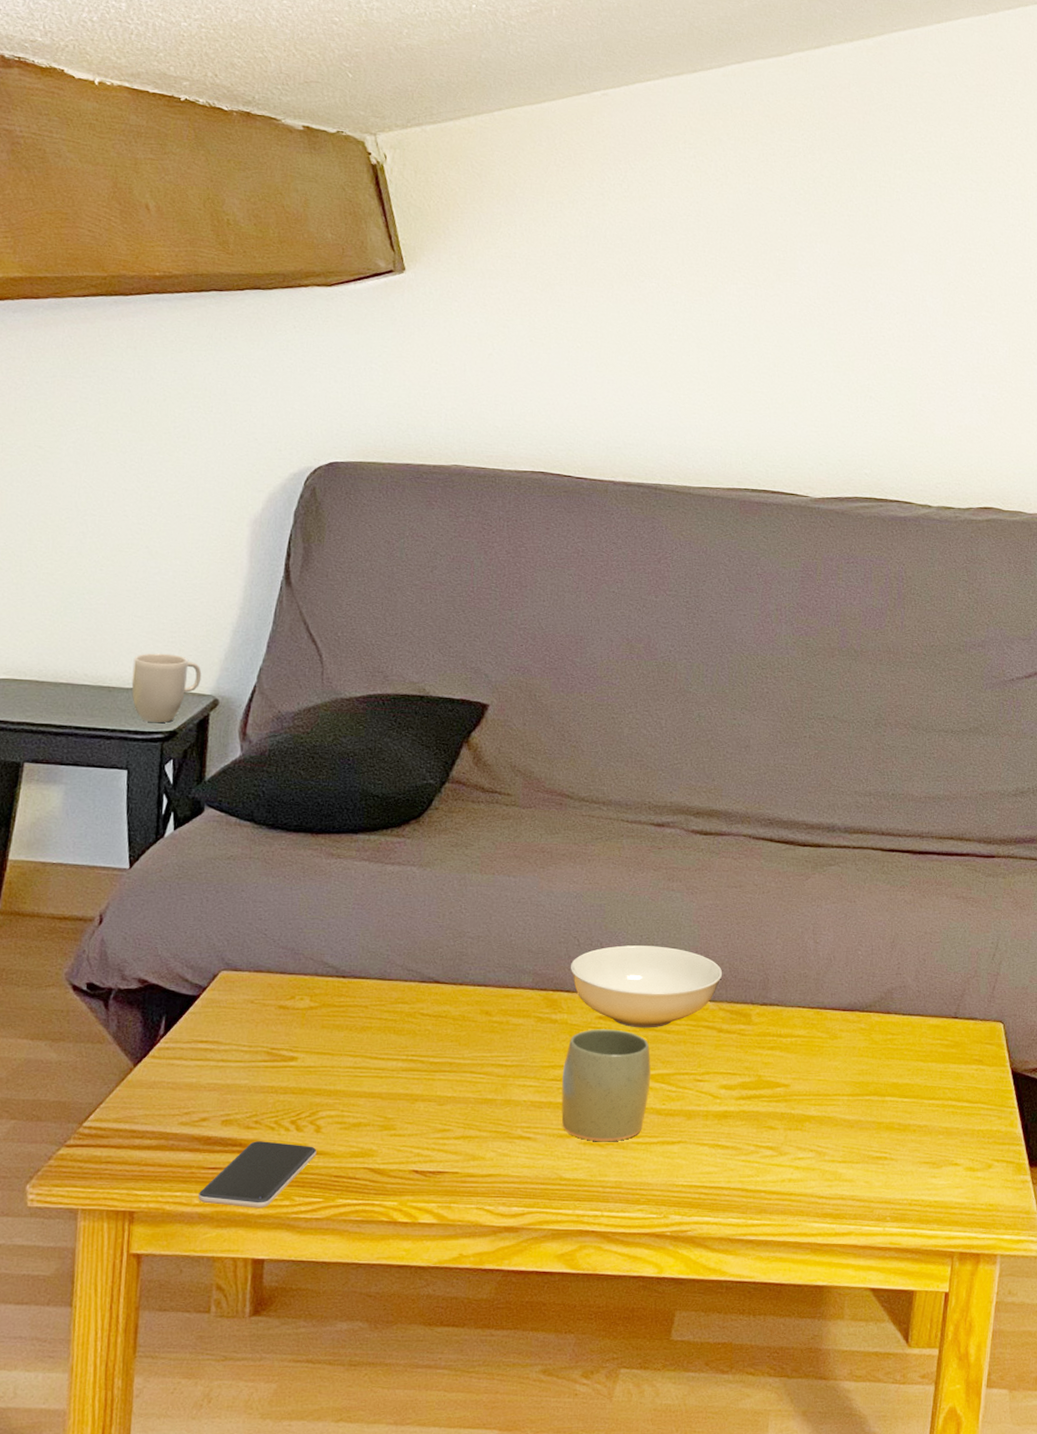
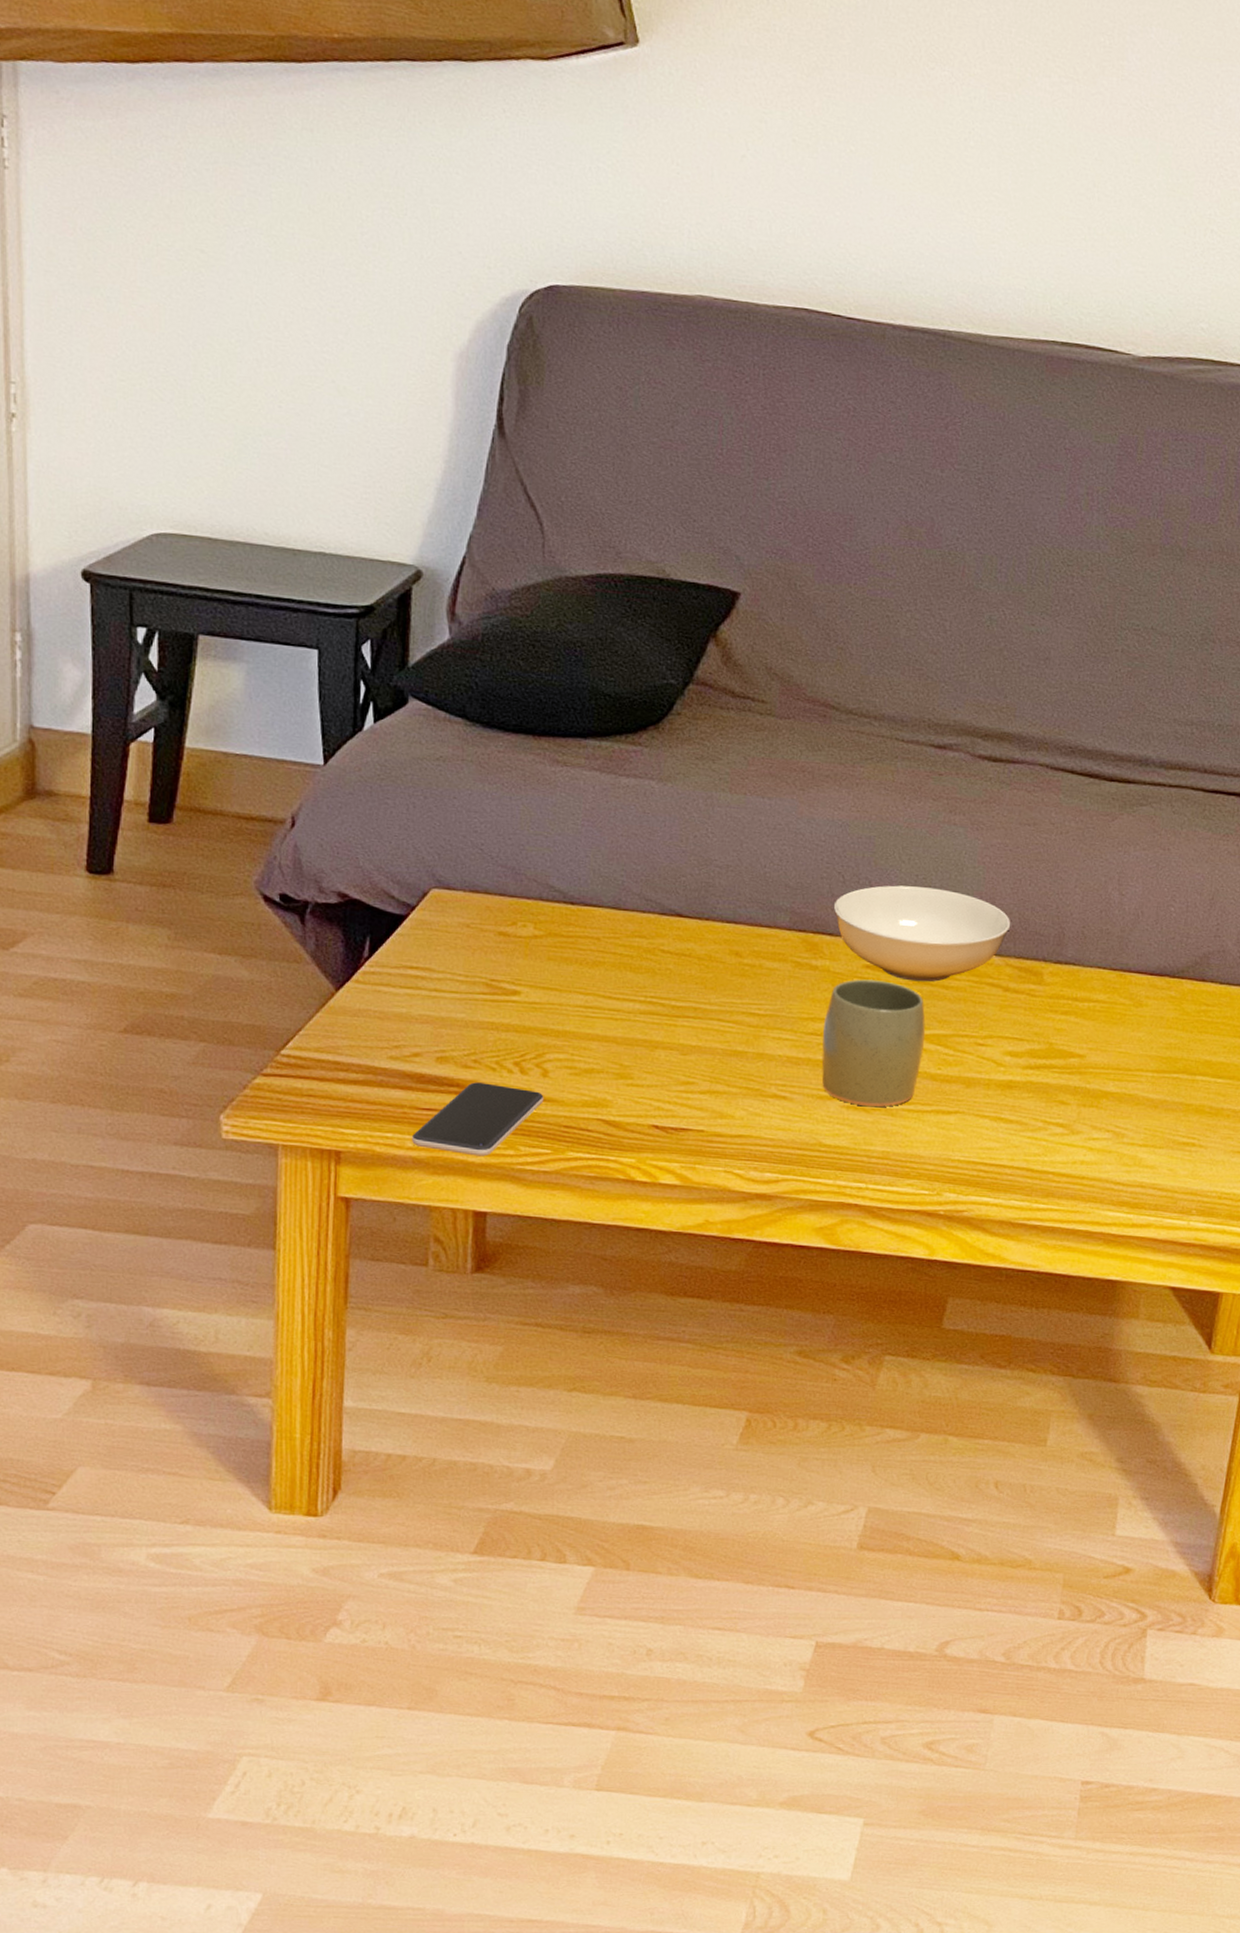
mug: present [131,653,202,723] -> none [320,511,402,596]

